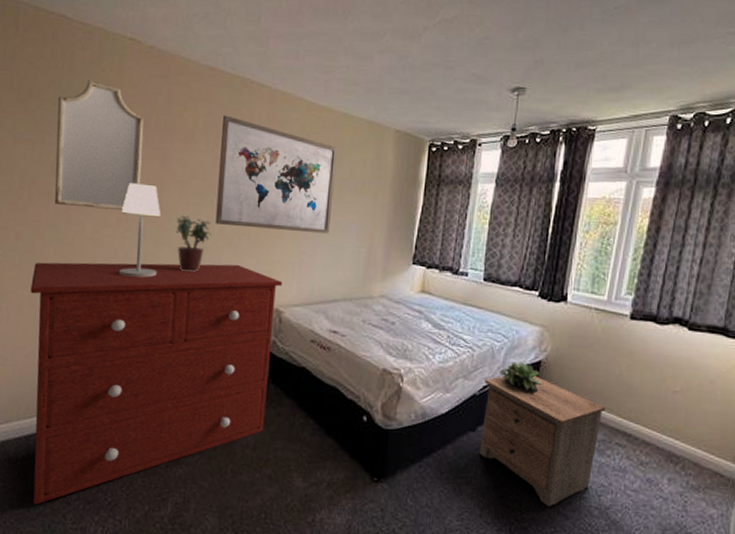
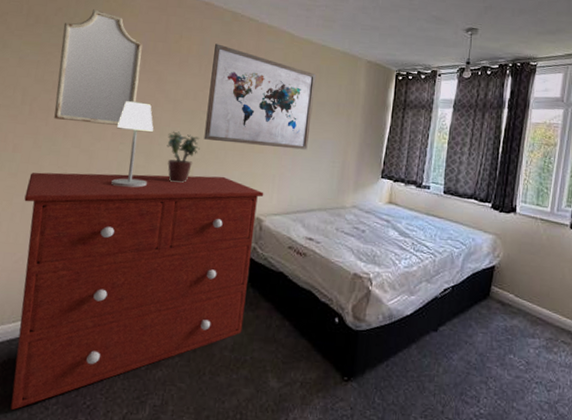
nightstand: present [480,376,606,508] -> none [441,279,552,403]
succulent plant: present [499,362,544,393] -> none [458,266,497,295]

